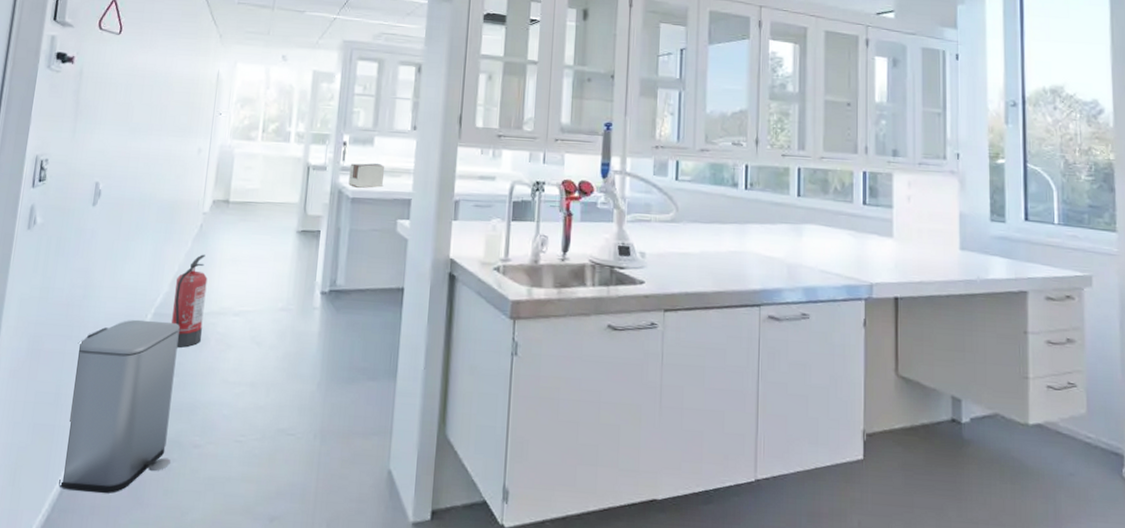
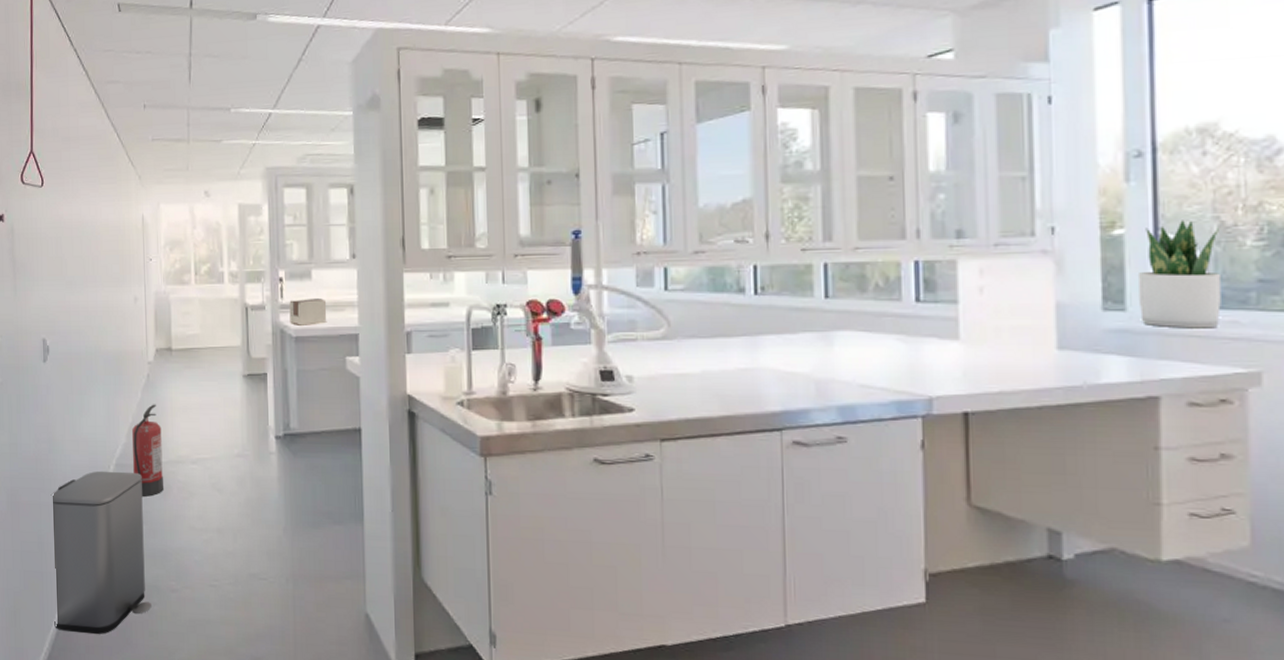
planter: none [1014,156,1066,240] -> present [1139,220,1221,329]

